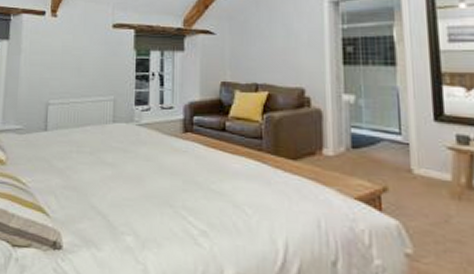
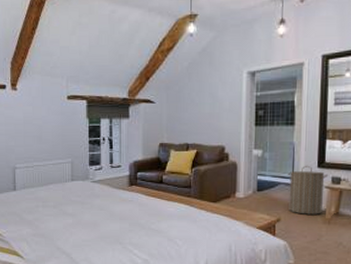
laundry hamper: none [392,117,452,186] -> present [287,165,329,214]

